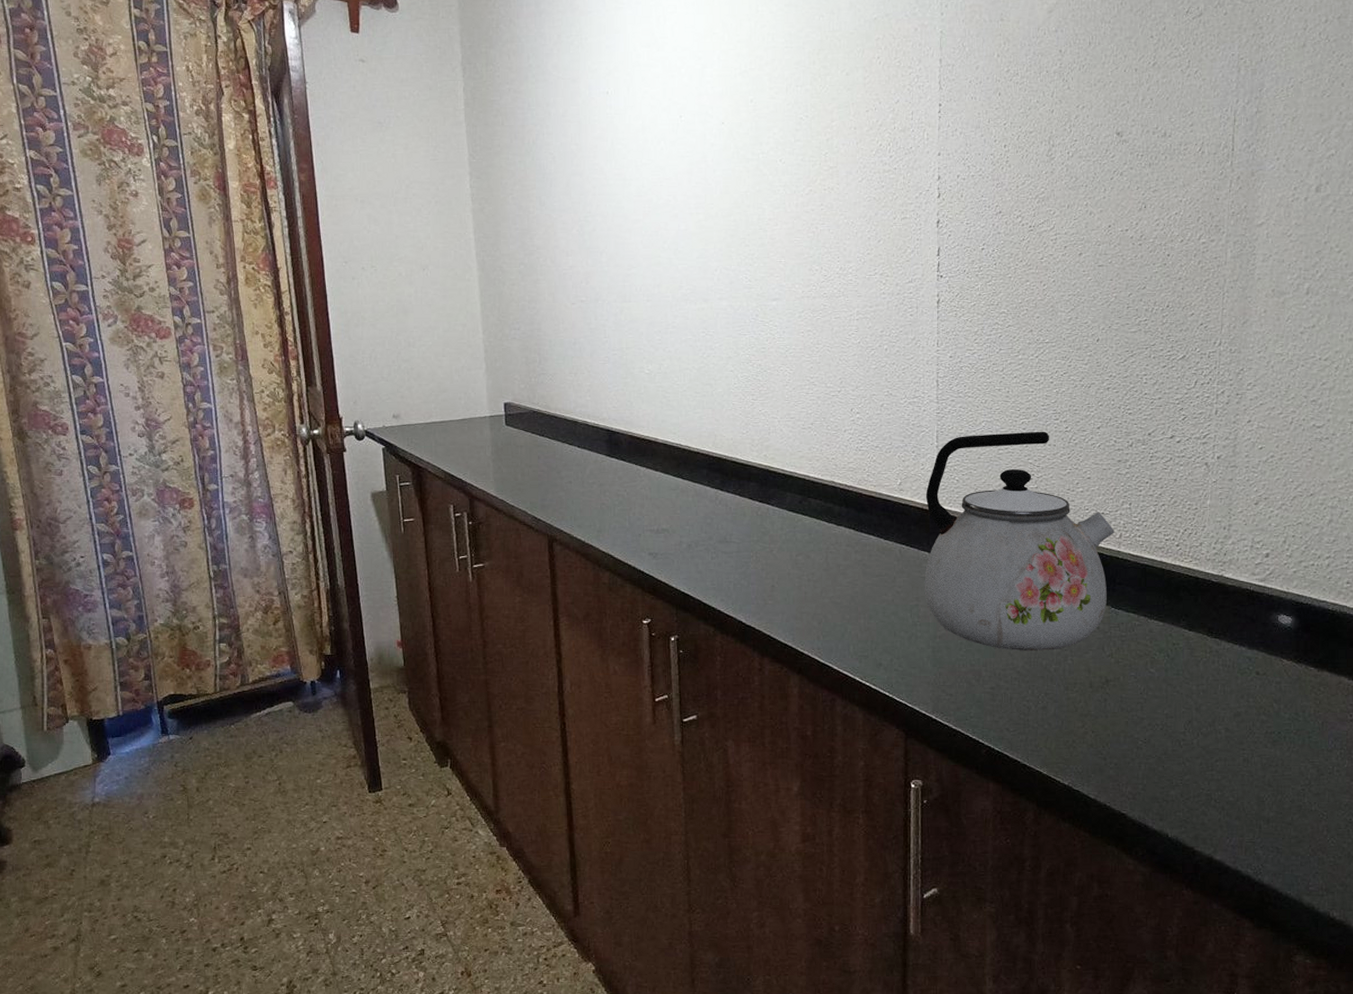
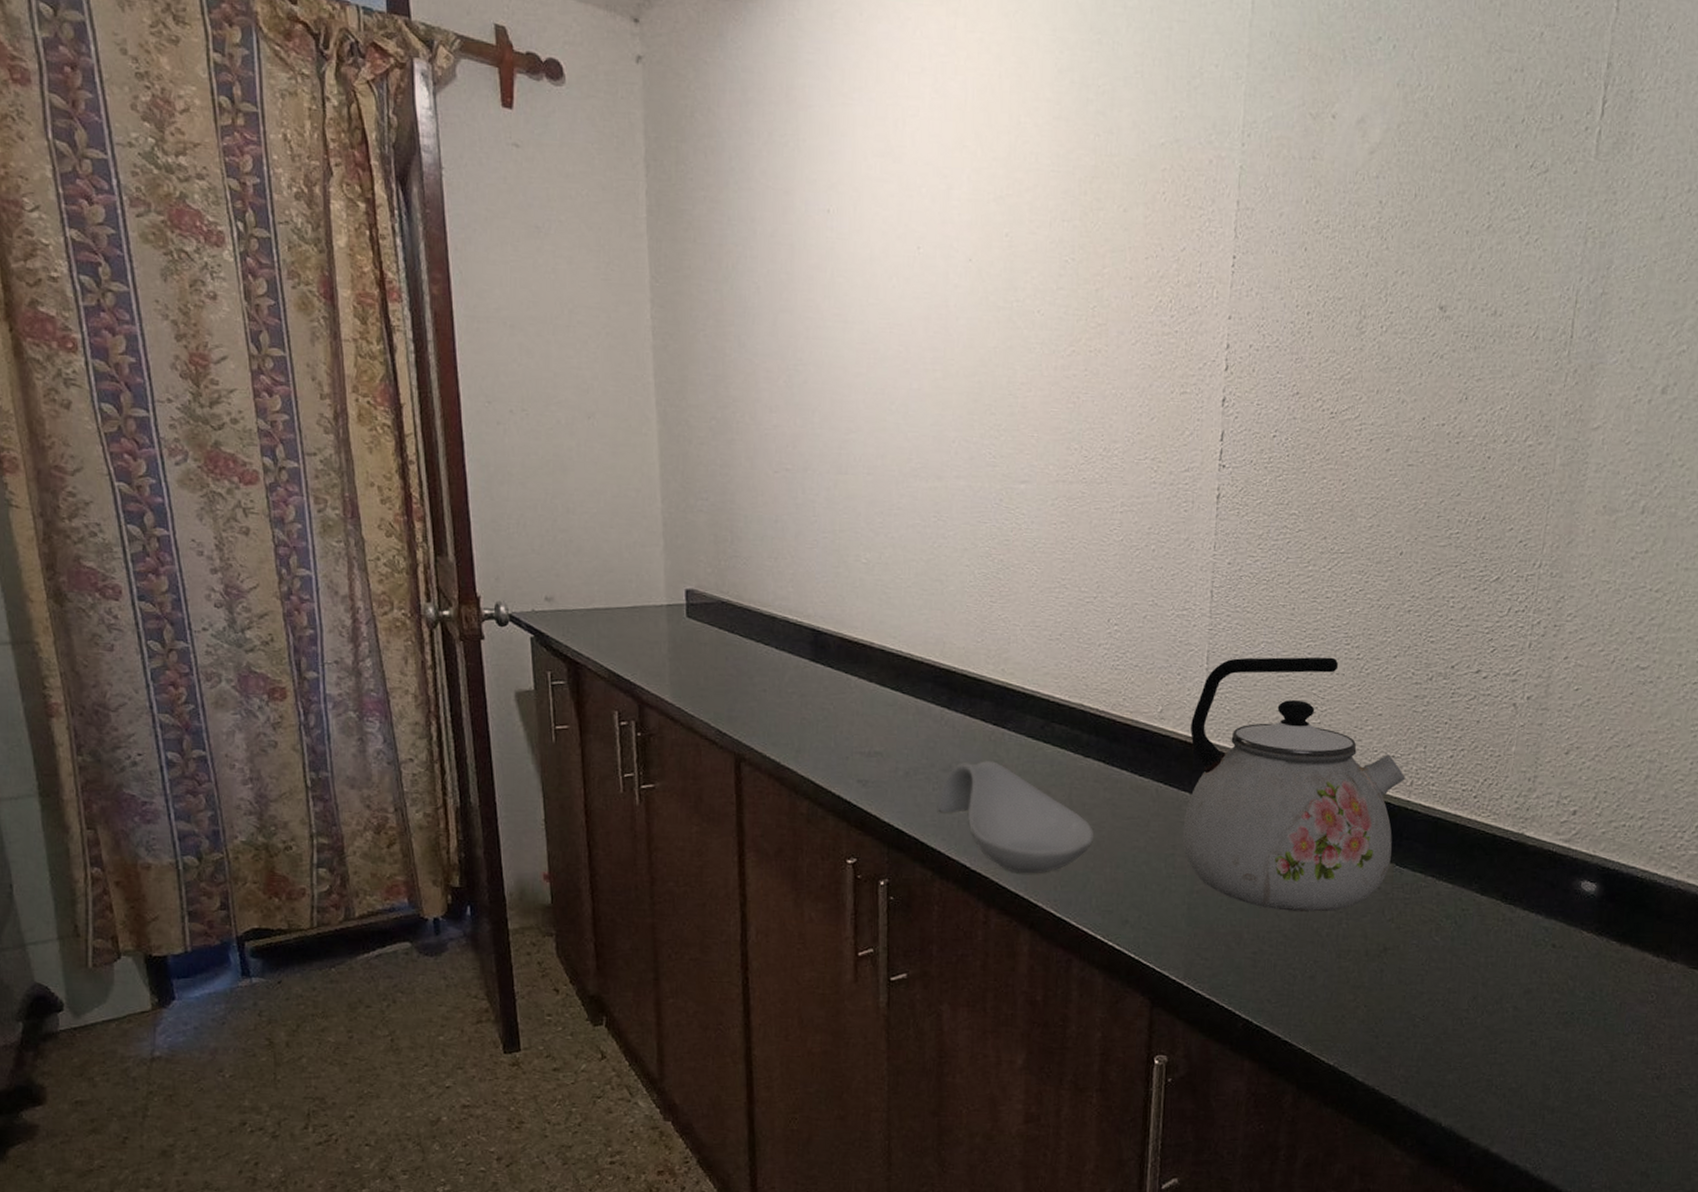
spoon rest: none [717,532,849,627] -> present [938,761,1095,874]

